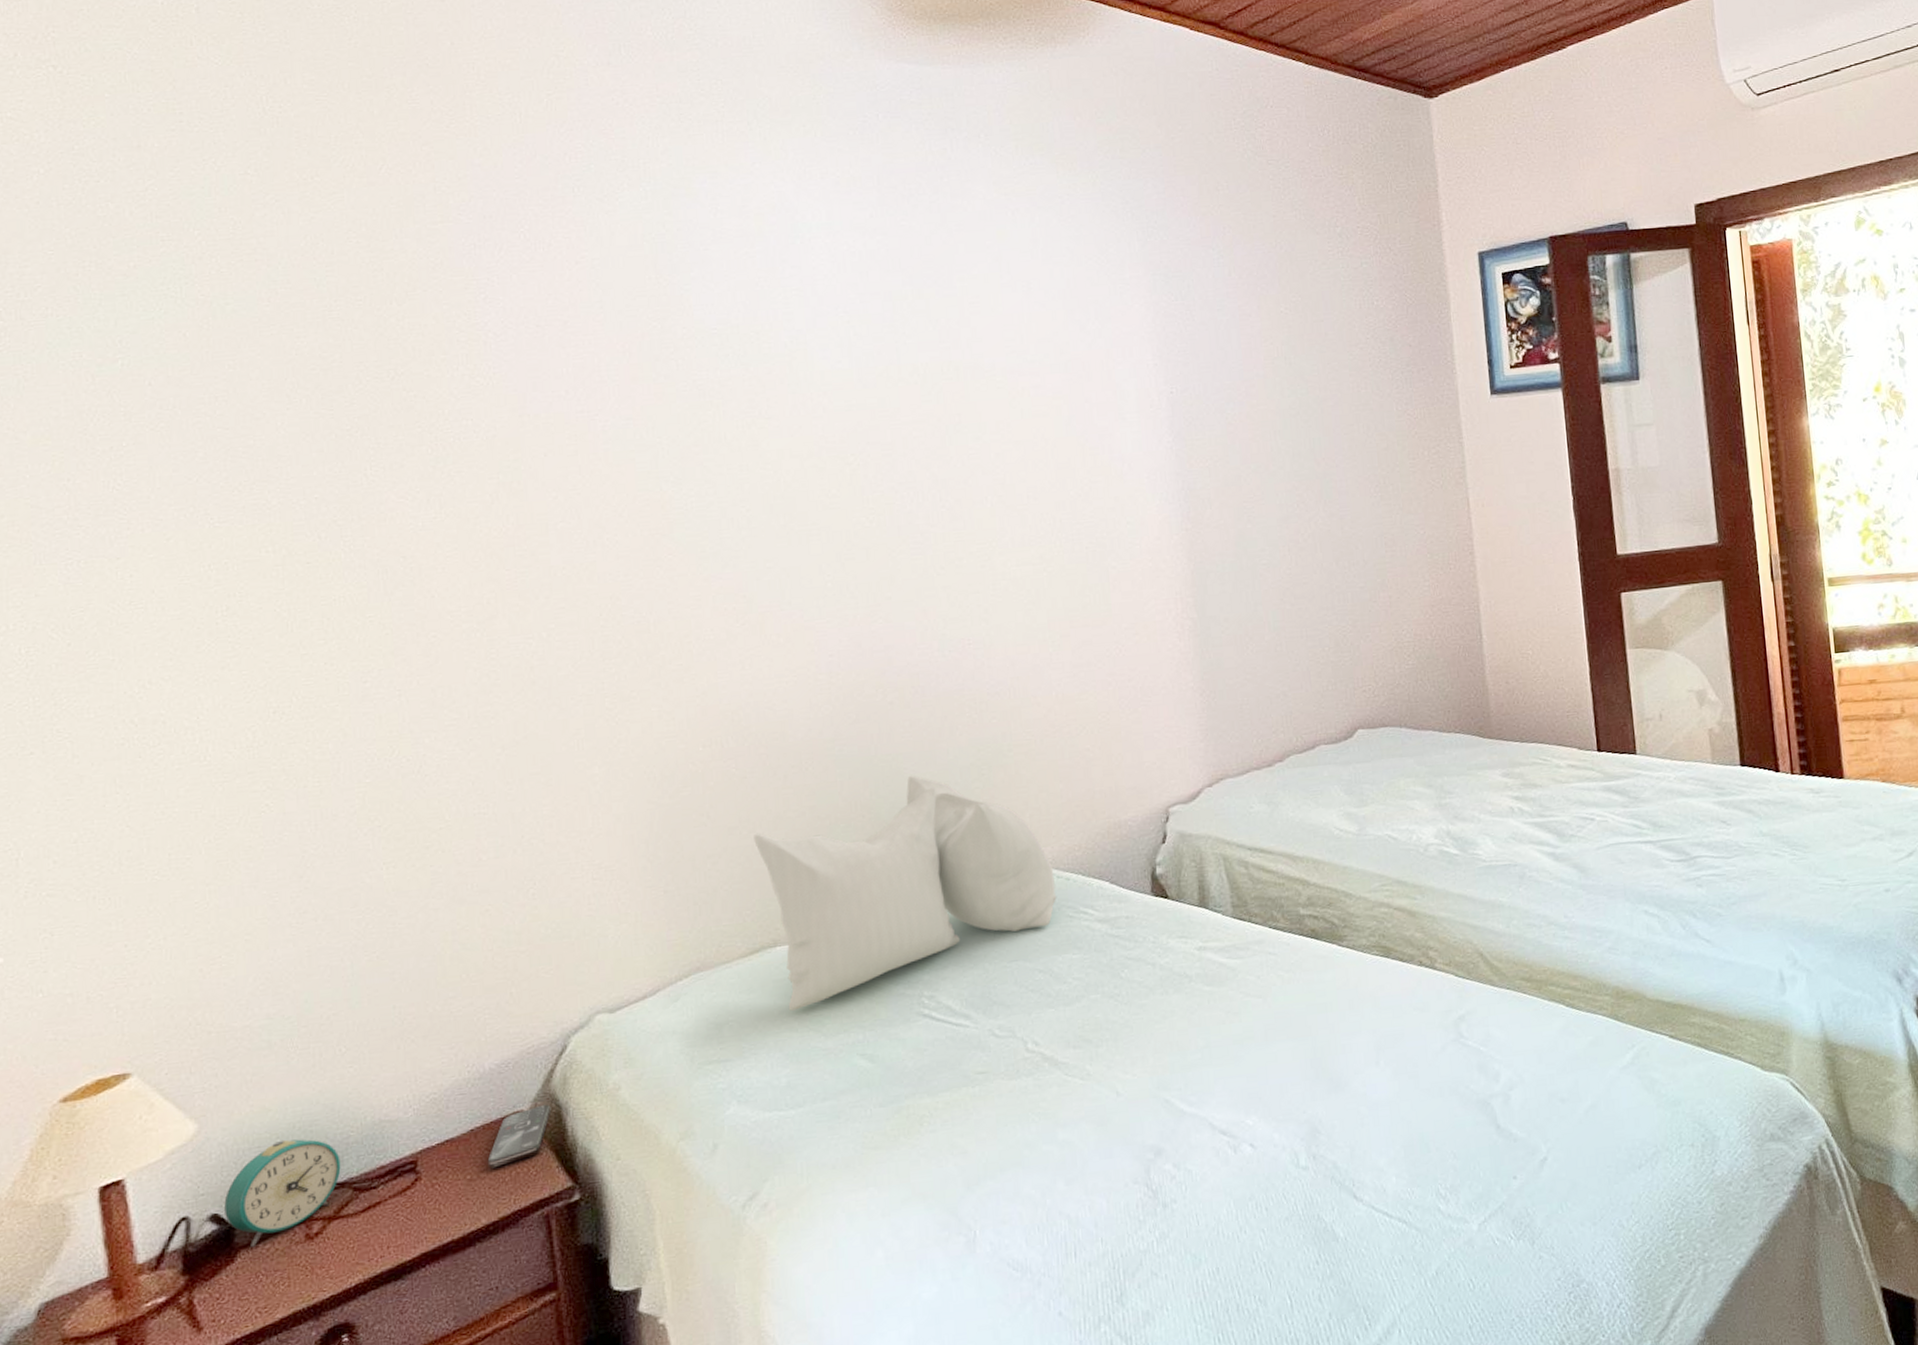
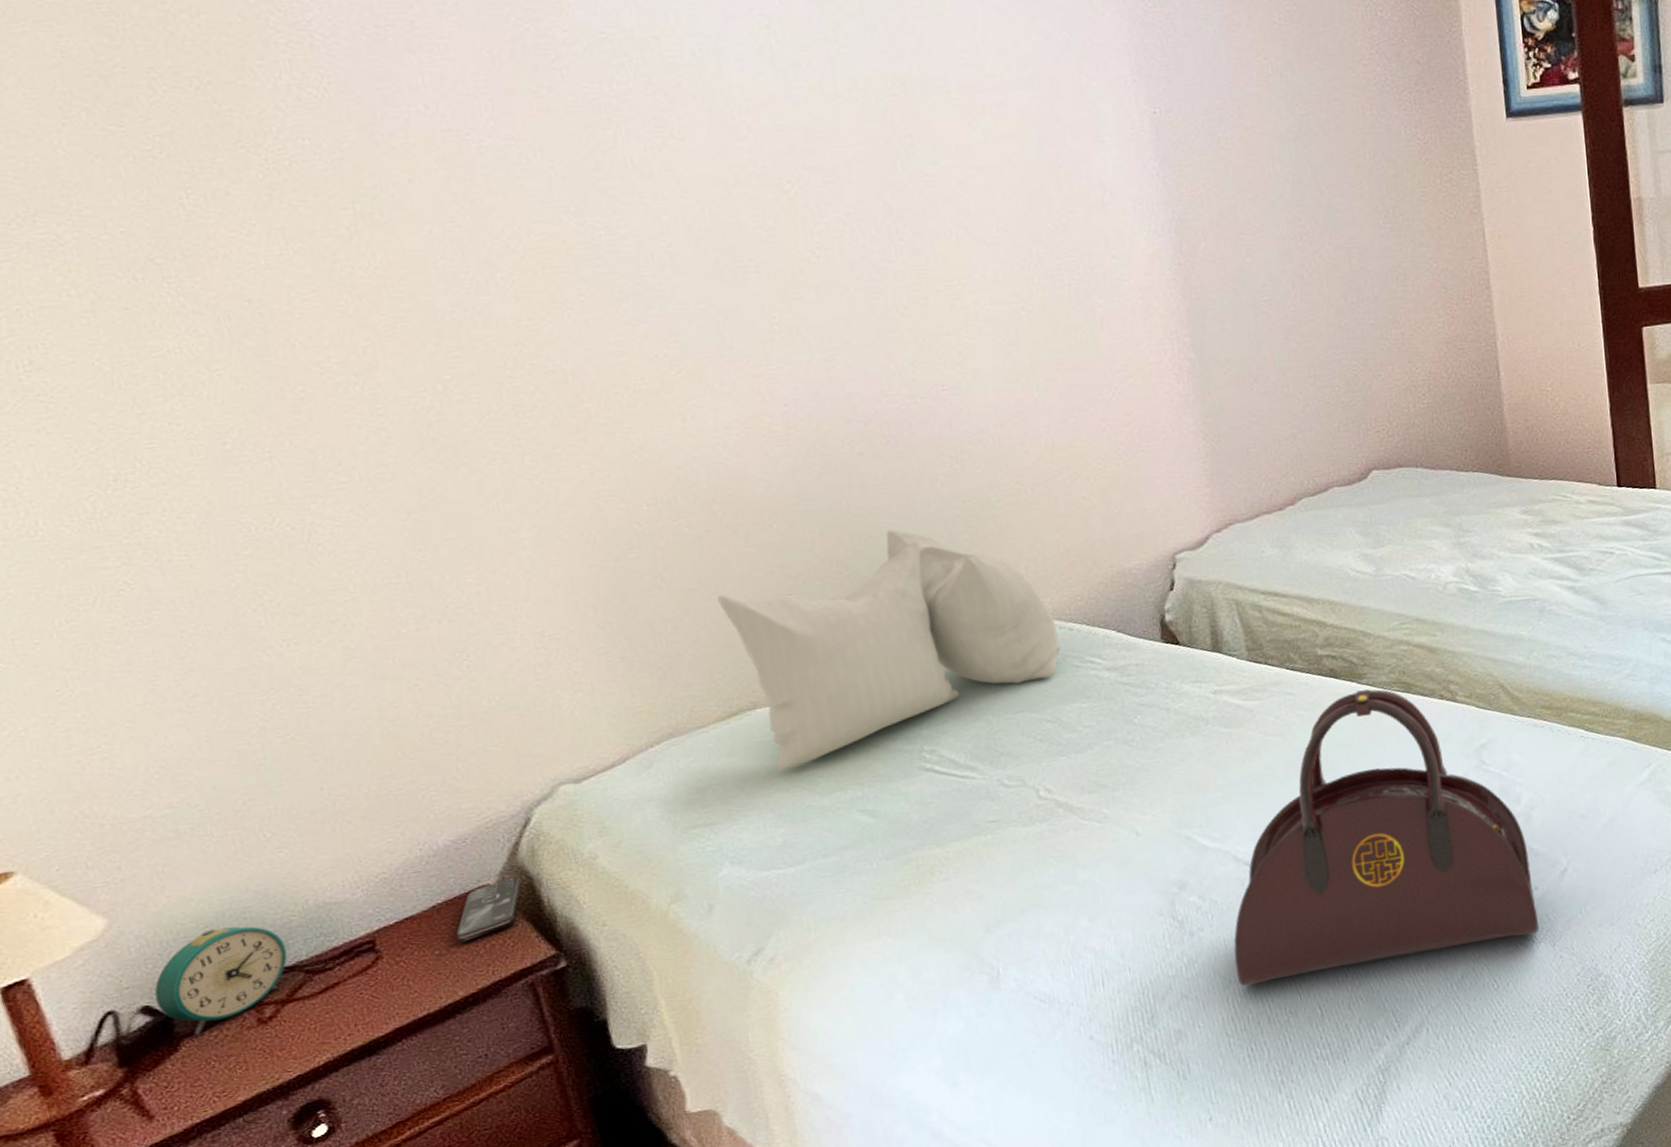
handbag: none [1205,952,1518,1268] -> present [1234,689,1540,987]

